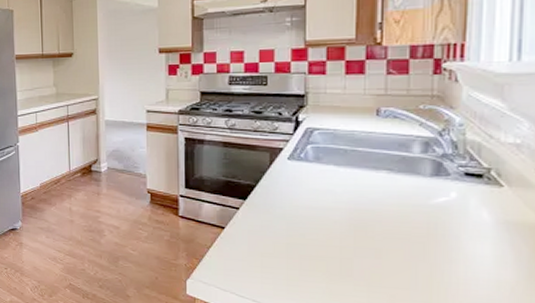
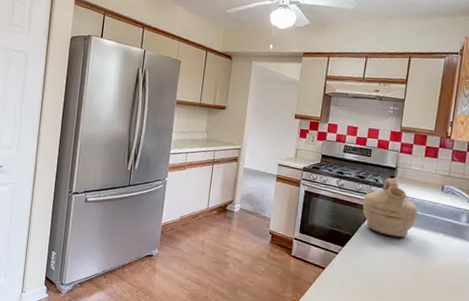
teapot: none [265,107,344,181] -> present [362,177,418,238]

